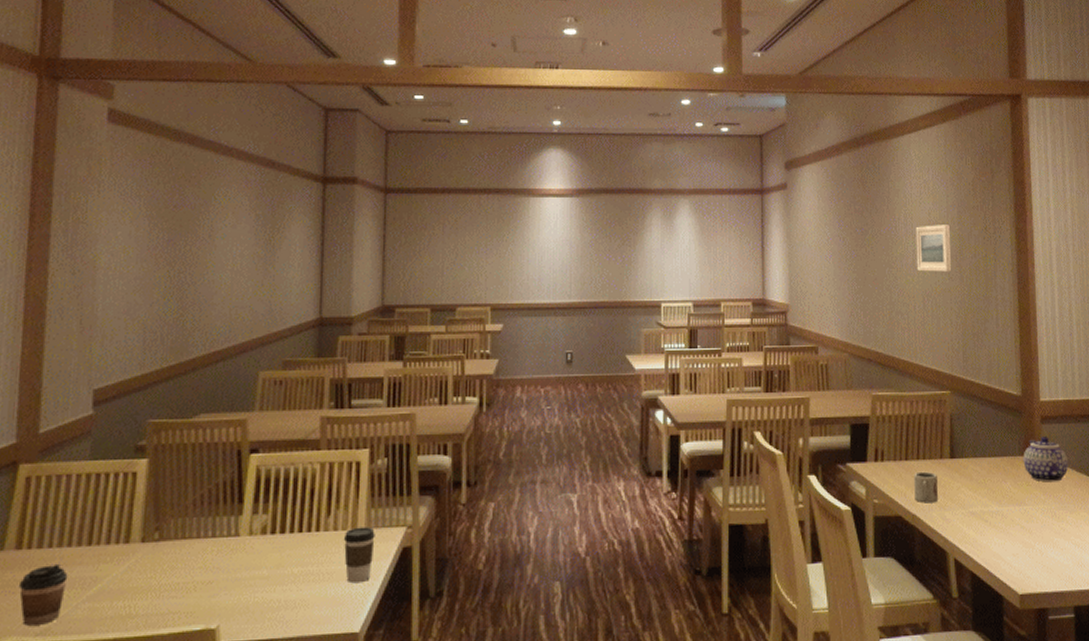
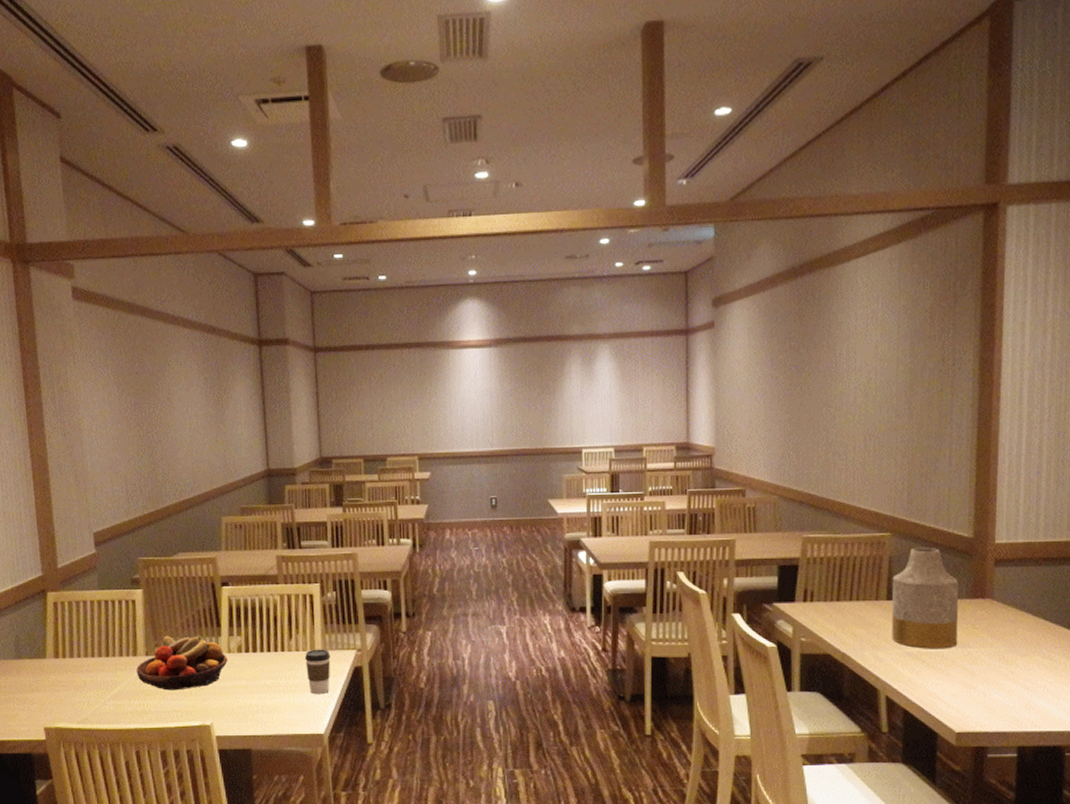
coffee cup: present [19,563,68,626] -> none [61,669,95,715]
fruit bowl: none [126,513,248,587] -> present [136,634,228,691]
cup: present [914,471,939,503] -> none [845,612,872,643]
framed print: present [915,225,952,272] -> none [858,358,901,410]
vase: none [955,405,1015,508] -> present [892,547,959,649]
teapot: present [1023,435,1069,483] -> none [970,579,1024,626]

